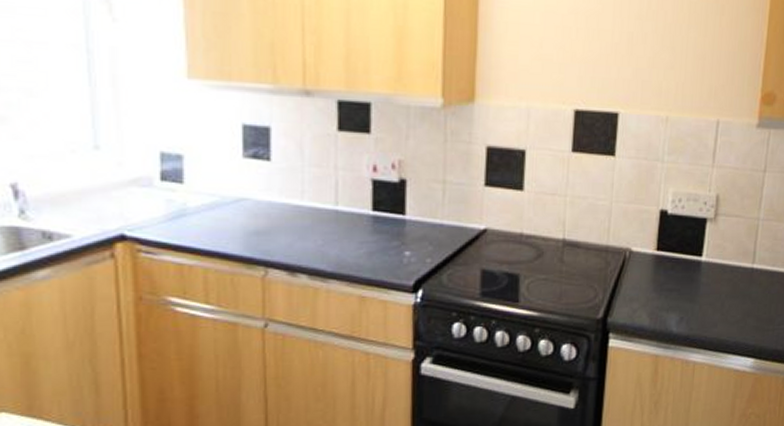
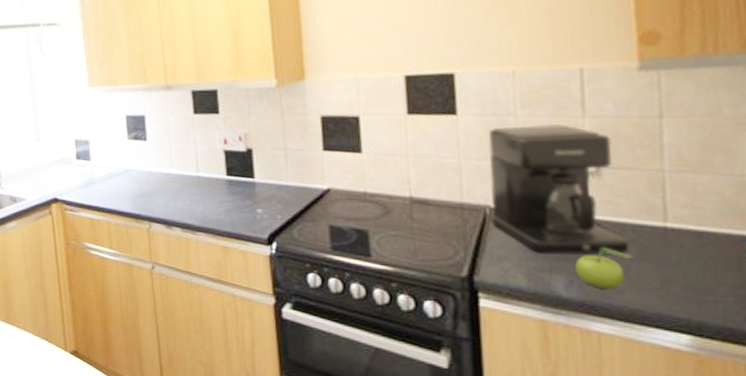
coffee maker: none [629,171,729,293] -> present [488,124,630,253]
fruit: none [686,287,728,324] -> present [575,247,634,290]

